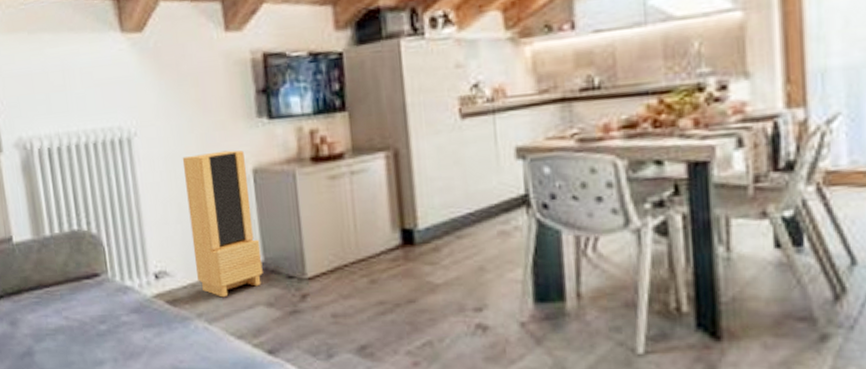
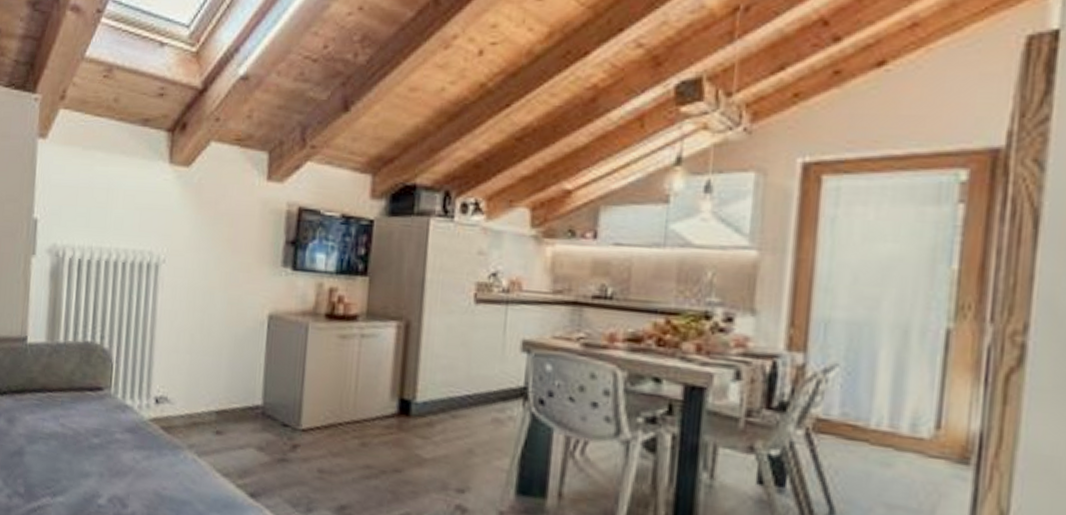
storage cabinet: present [182,150,263,298] -> none [196,291,263,434]

